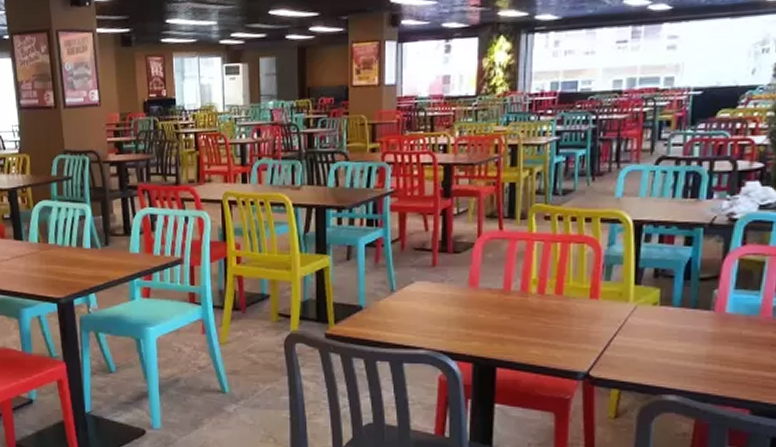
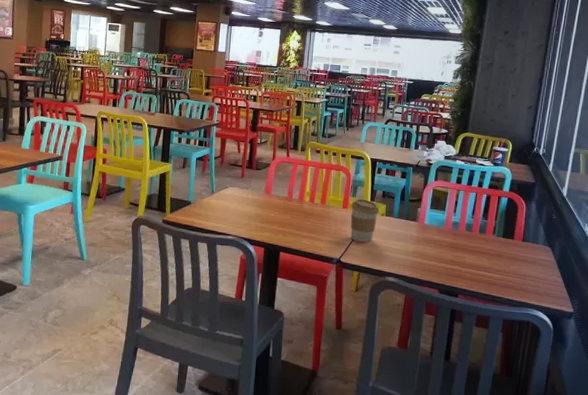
coffee cup: none [603,282,650,347] -> present [350,198,380,243]

